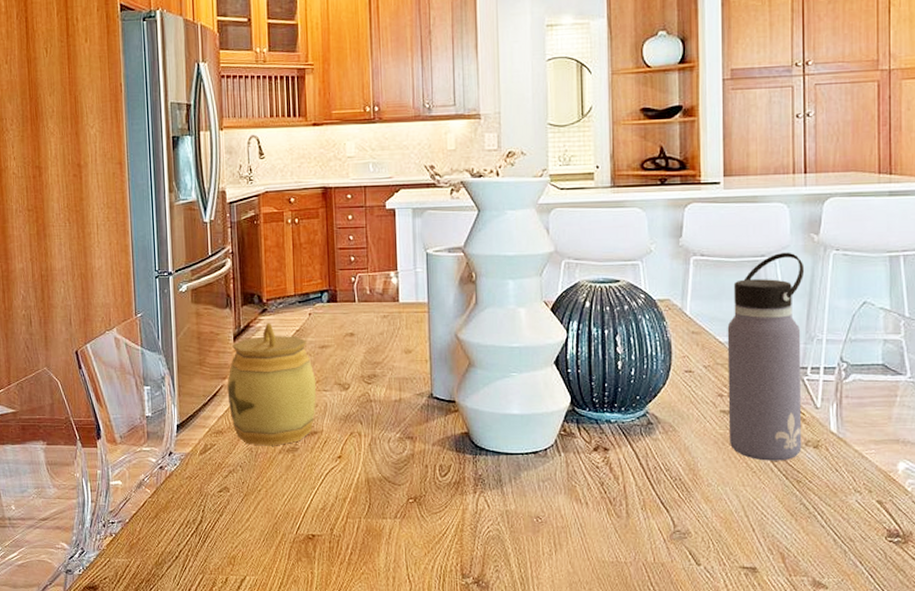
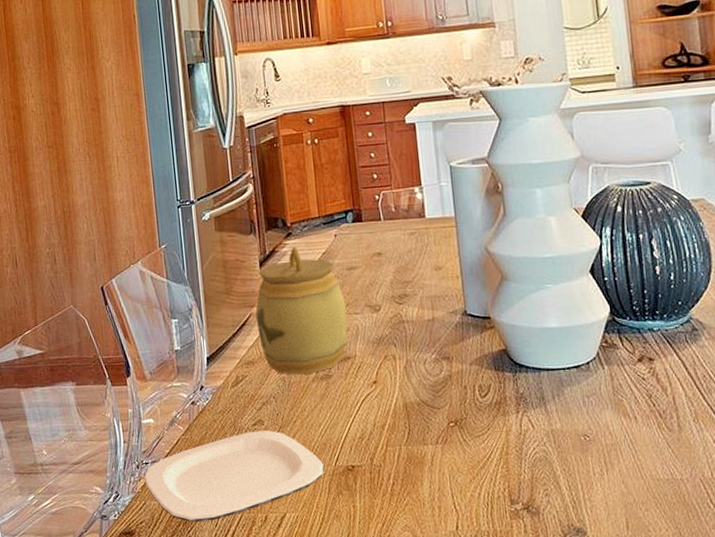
plate: none [109,497,285,581] -> present [143,430,324,523]

